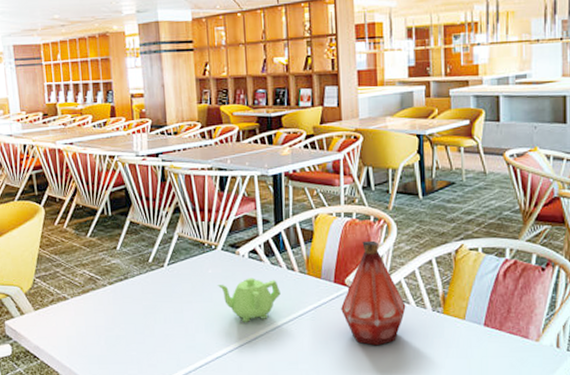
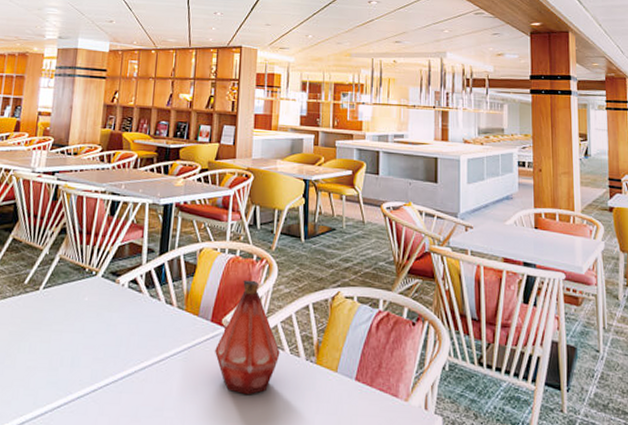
teapot: present [217,278,281,322] -> none [91,309,156,359]

